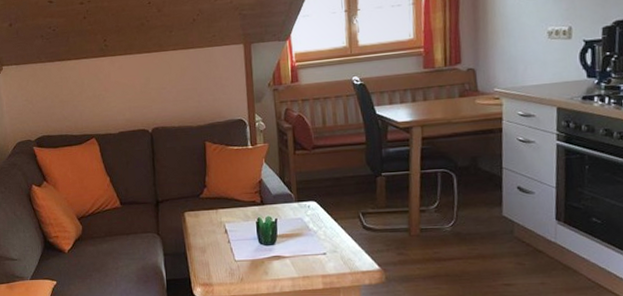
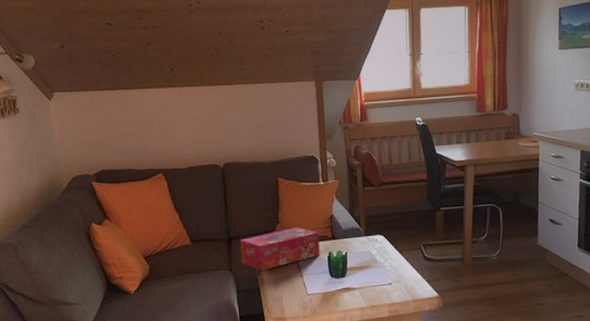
tissue box: none [167,192,248,235] -> present [239,227,320,271]

